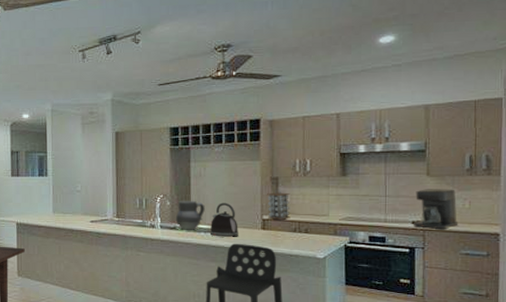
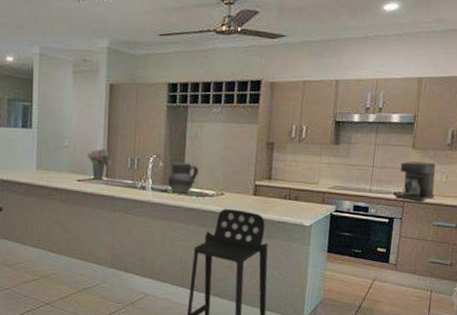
flower bouquet: none [98,191,122,221] -> present [87,148,113,180]
kettle: present [209,202,240,238] -> none [201,166,231,203]
spice rack: present [267,189,291,220] -> none [260,154,283,186]

